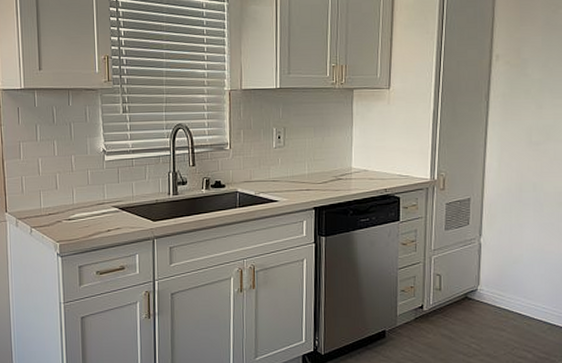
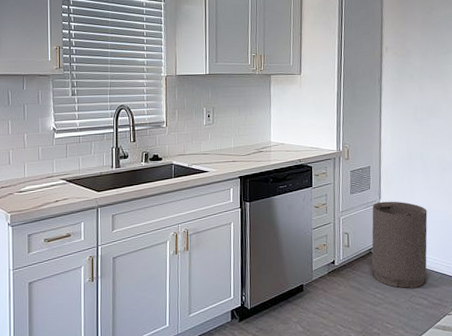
trash can: none [467,239,538,339] -> present [371,201,428,288]

